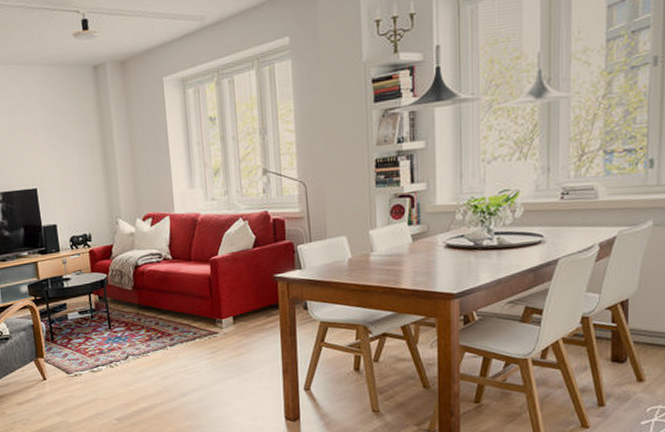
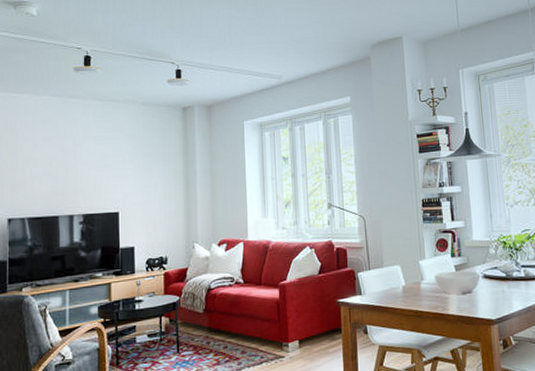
bowl: none [386,240,441,267] -> present [434,271,480,295]

